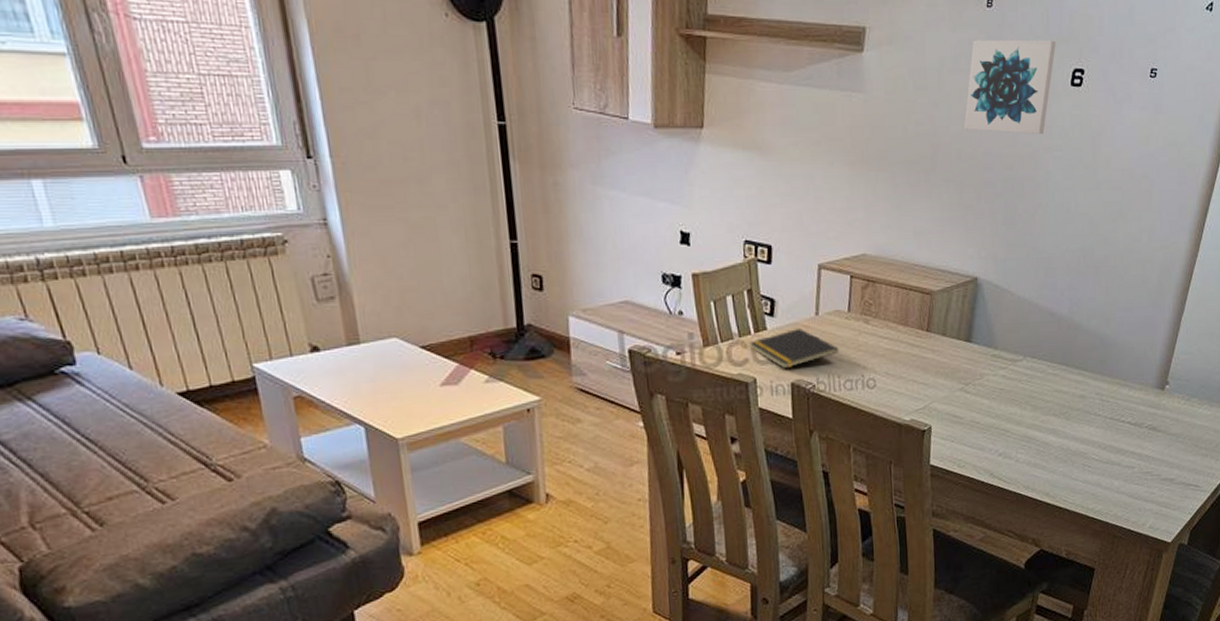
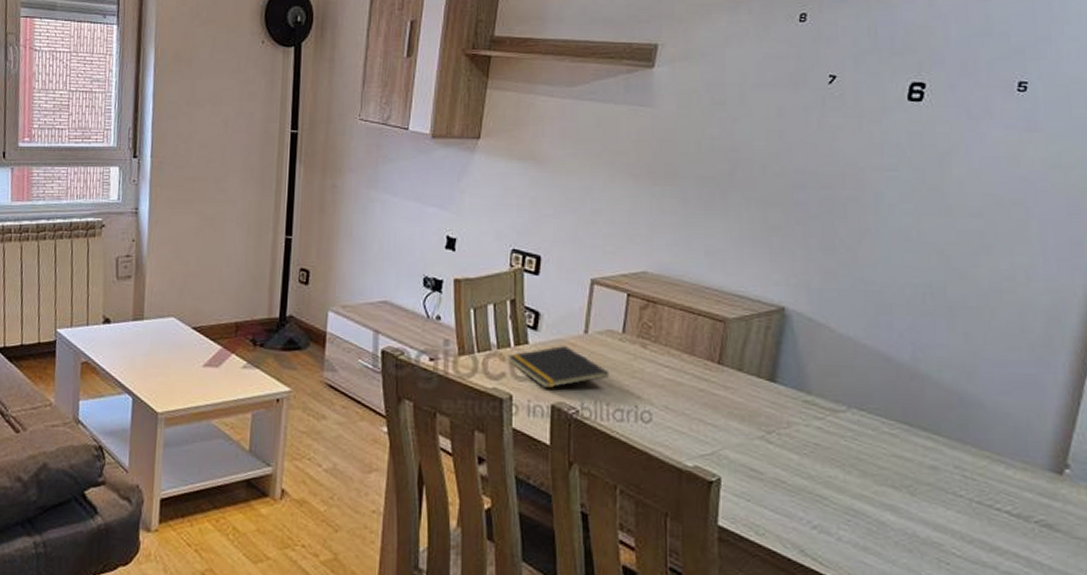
wall art: present [963,39,1056,134] -> none [769,53,887,152]

